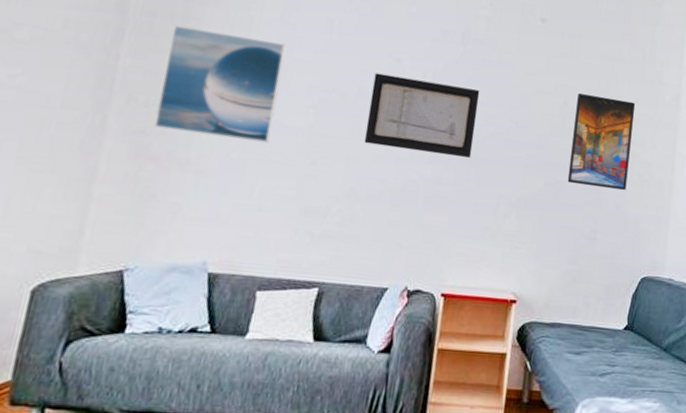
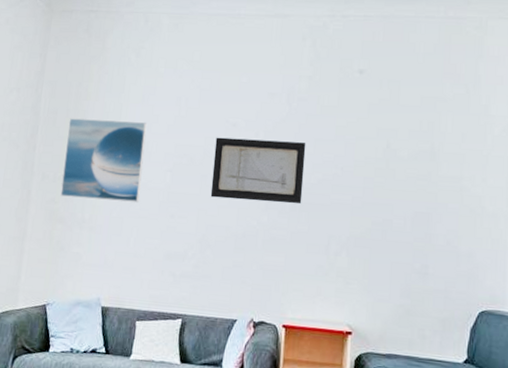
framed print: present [567,93,636,191] -> none [394,135,462,226]

